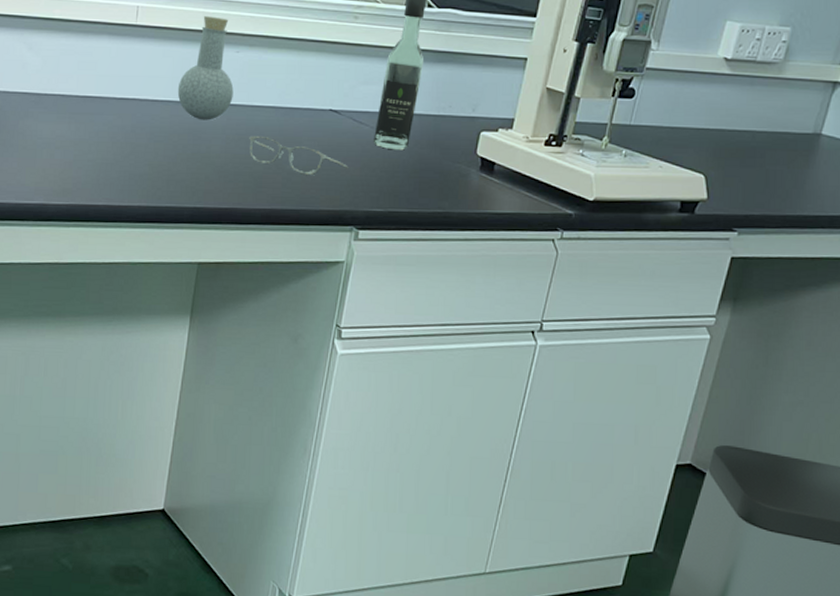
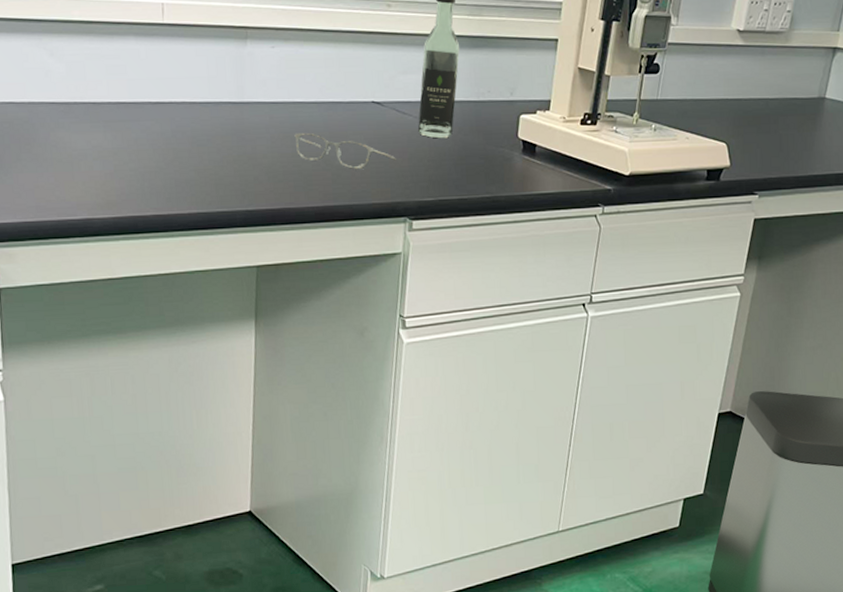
flask: present [177,16,234,120] -> none [215,11,274,120]

